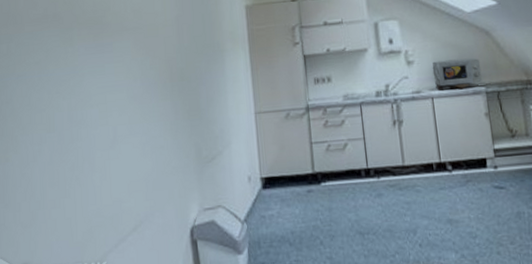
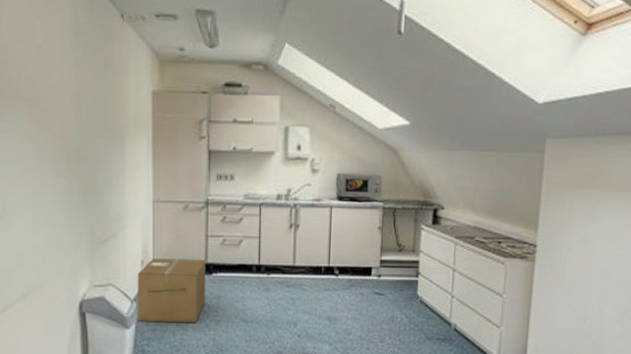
box: none [245,168,317,246] -> present [137,258,206,323]

